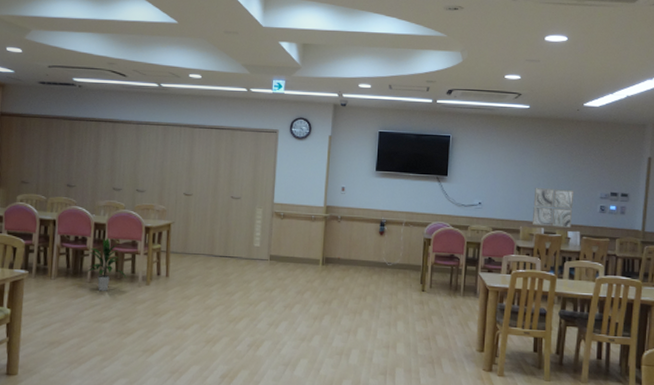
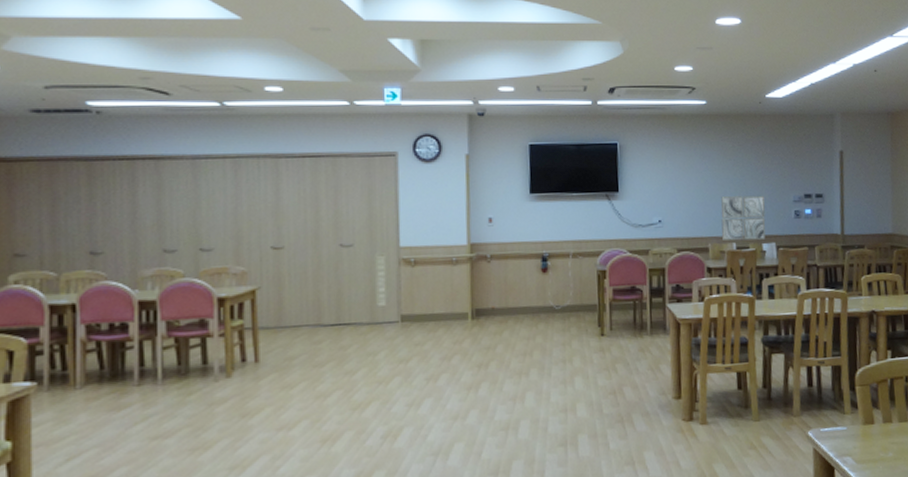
indoor plant: present [86,238,127,291] -> none [131,320,196,395]

